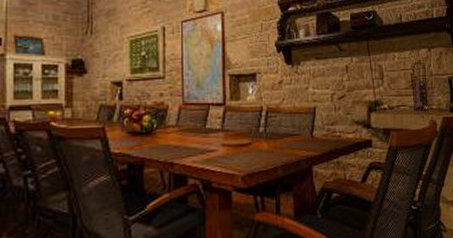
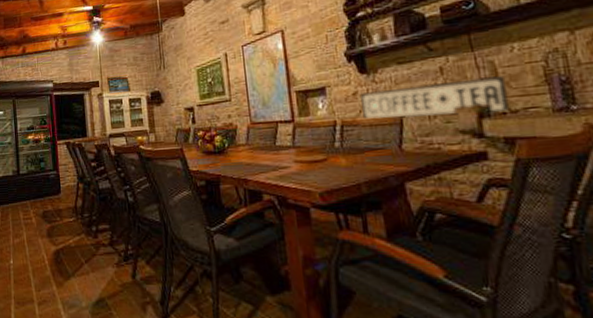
sign: none [285,77,389,109] -> present [360,75,511,120]

